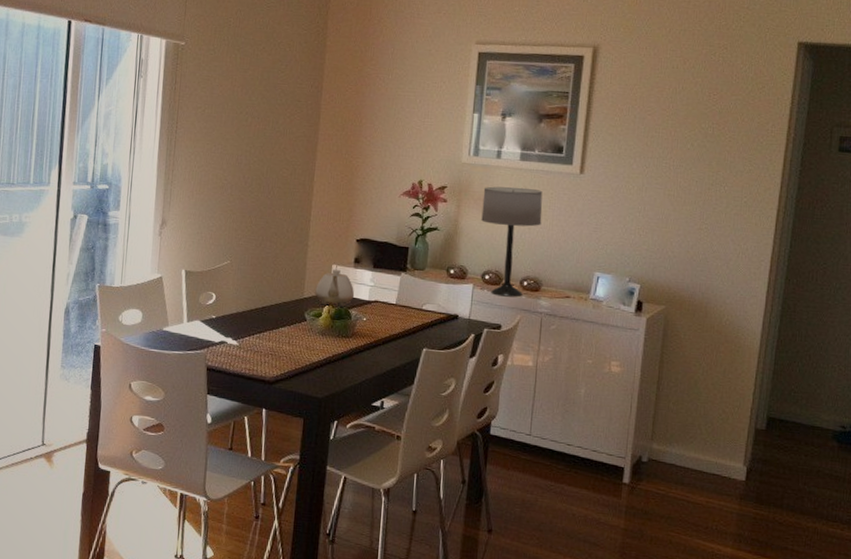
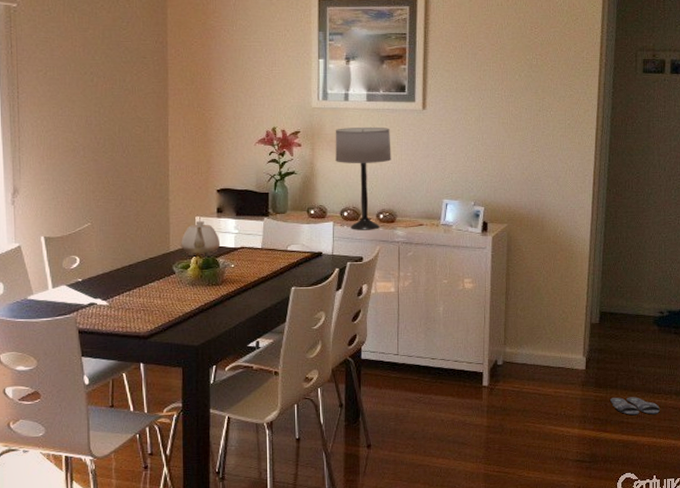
slippers: none [773,518,834,546] -> present [610,397,660,416]

